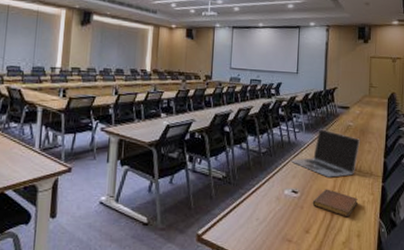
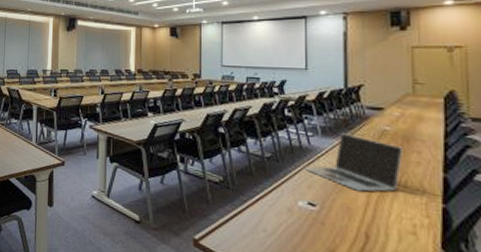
notebook: present [312,189,358,218] -> none [337,204,405,242]

